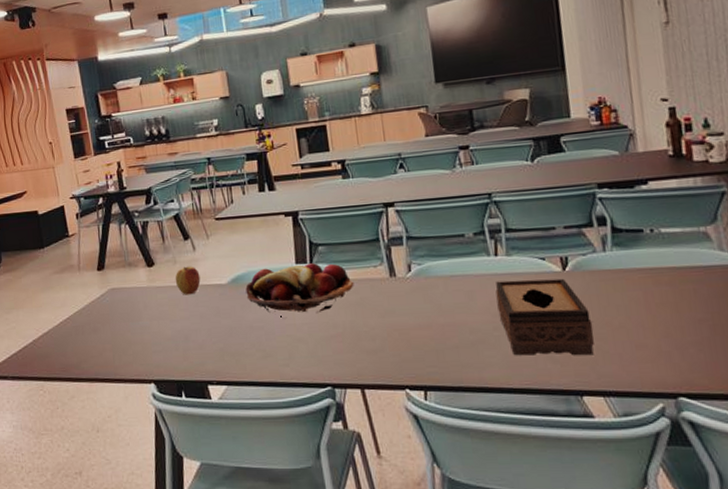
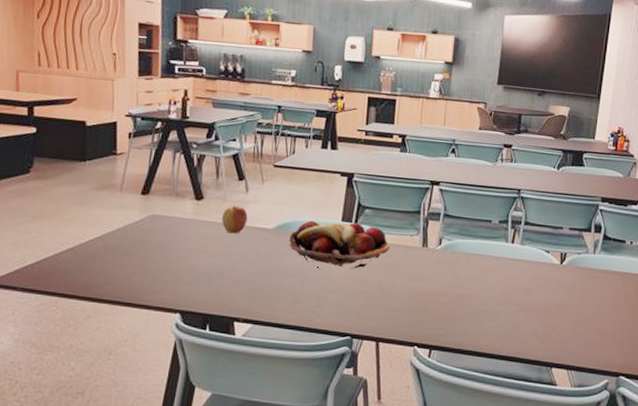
tissue box: present [495,278,594,356] -> none [503,265,573,336]

